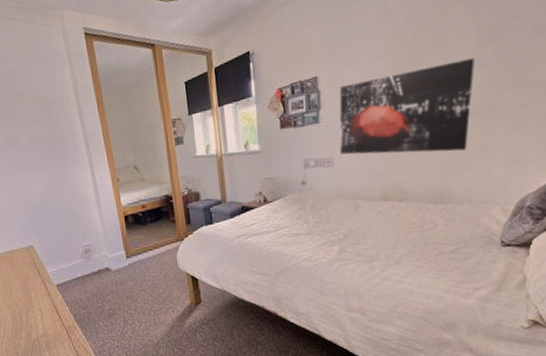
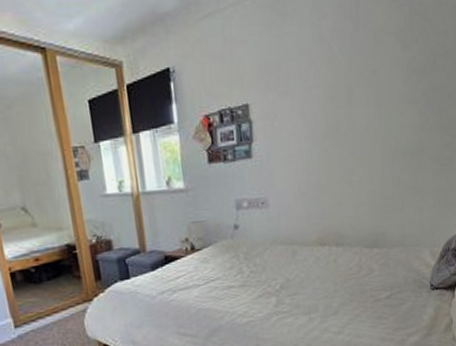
wall art: present [339,57,476,155] -> none [273,94,406,195]

